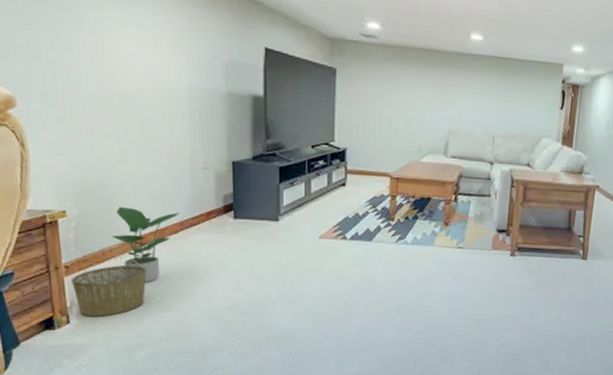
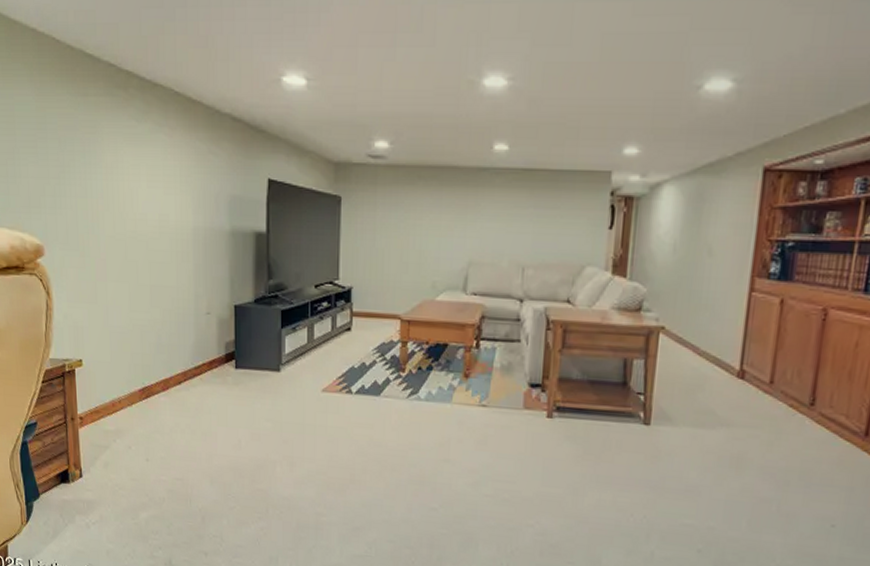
basket: present [71,260,148,318] -> none [85,412,153,473]
potted plant: present [111,207,180,283] -> none [120,356,184,438]

